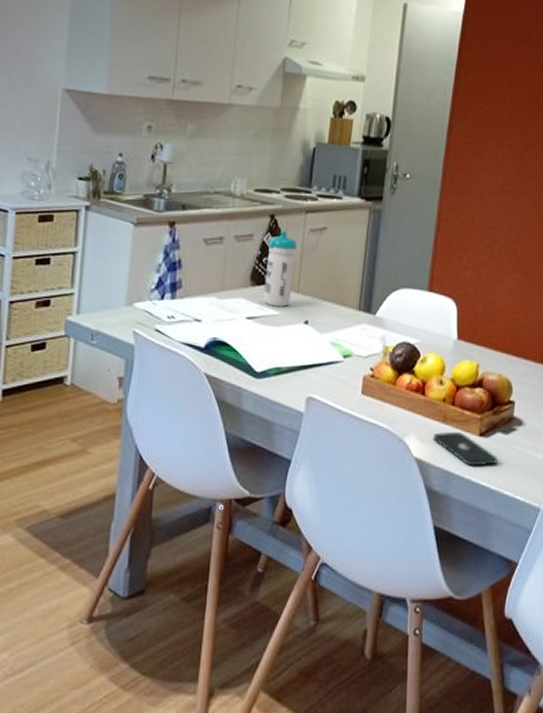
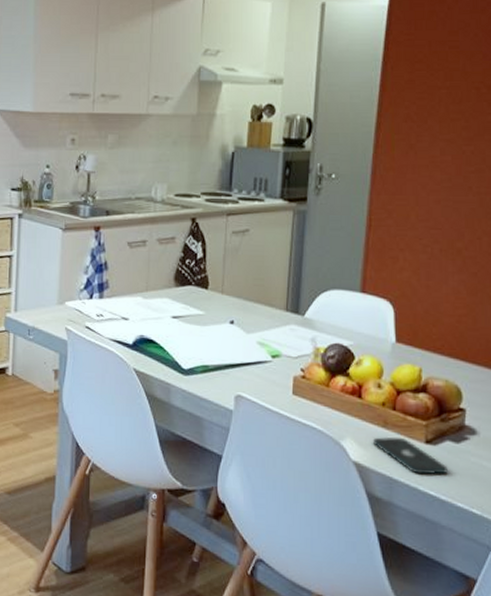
water bottle: present [264,230,297,307] -> none [188,233,219,307]

